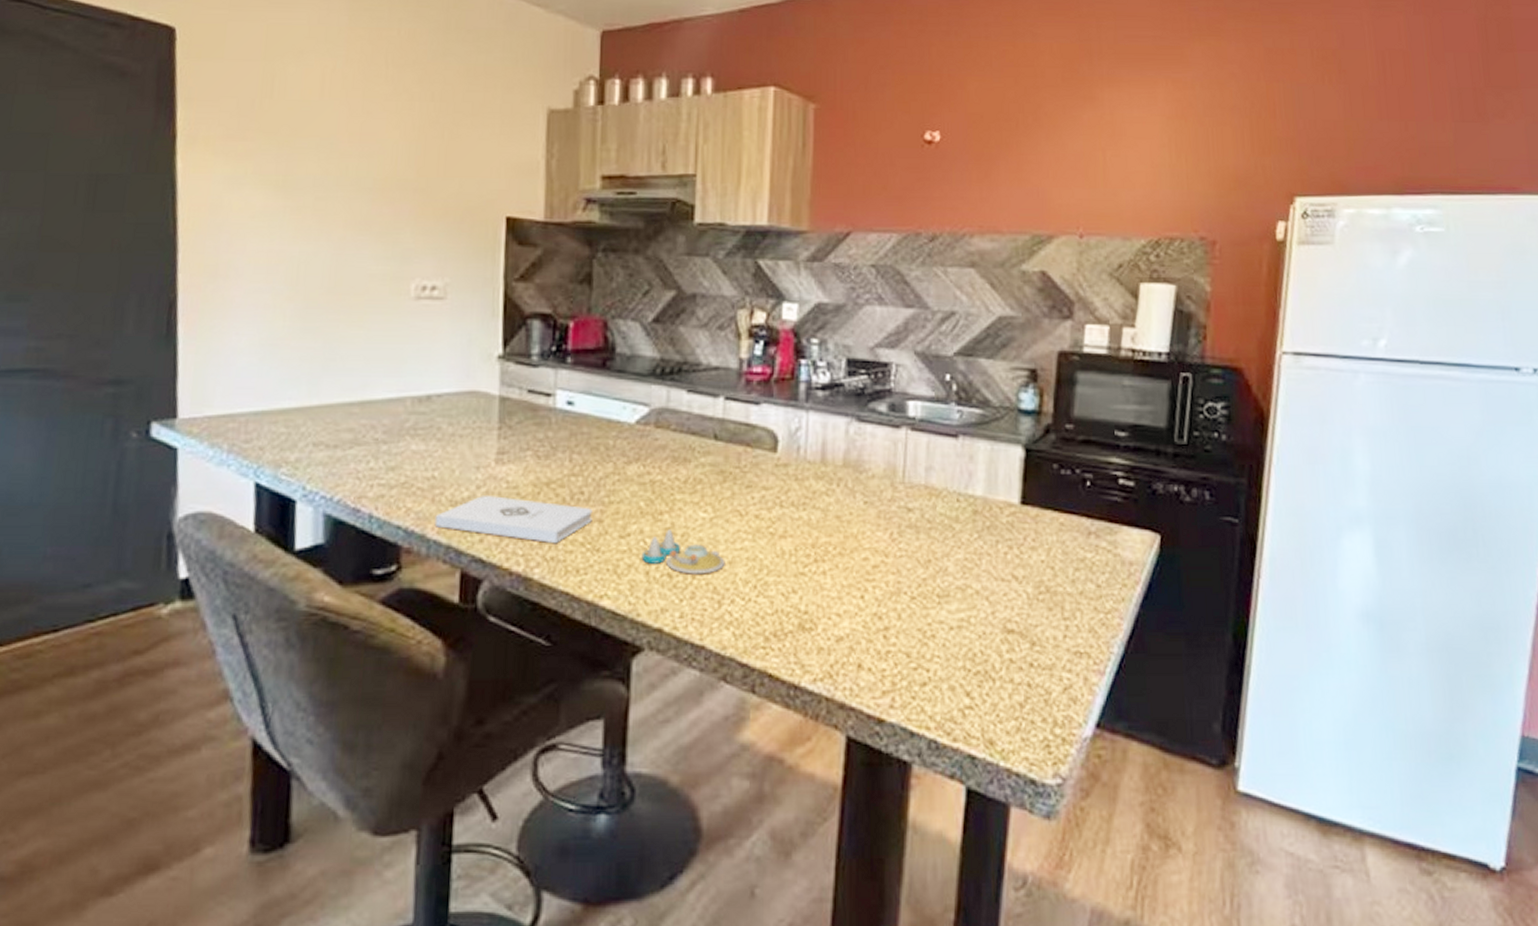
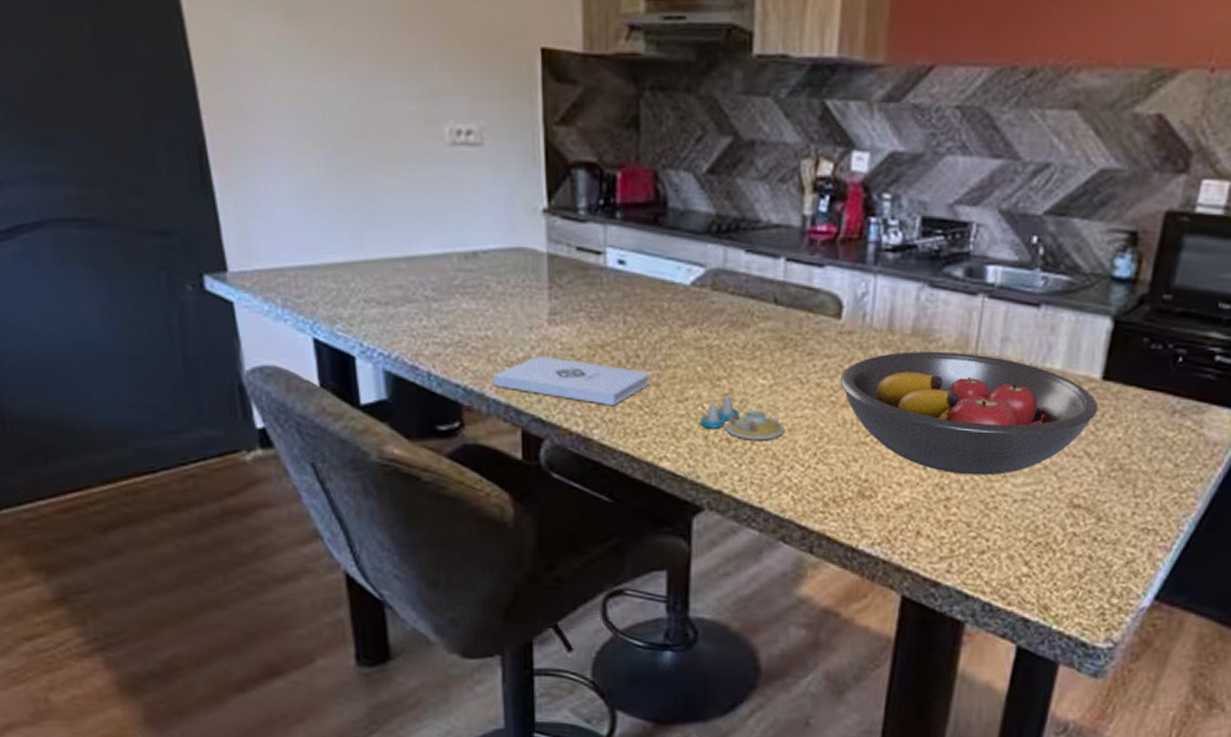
fruit bowl: none [777,481,1020,603] -> present [839,351,1098,476]

